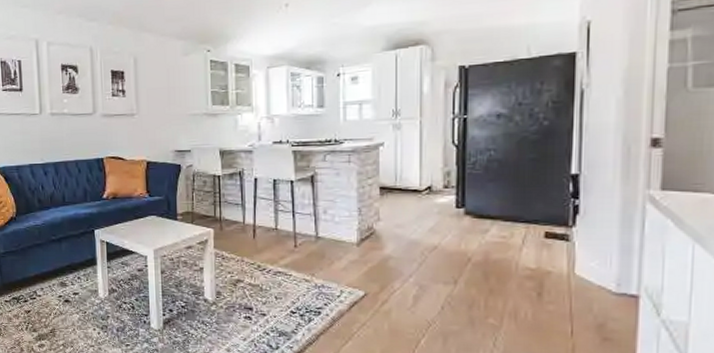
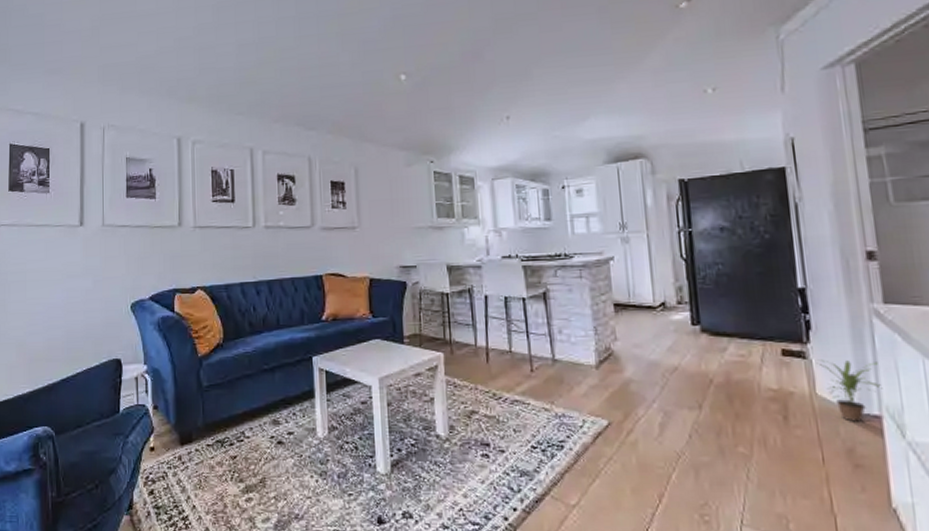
potted plant: none [579,242,645,300] -> present [816,359,883,422]

